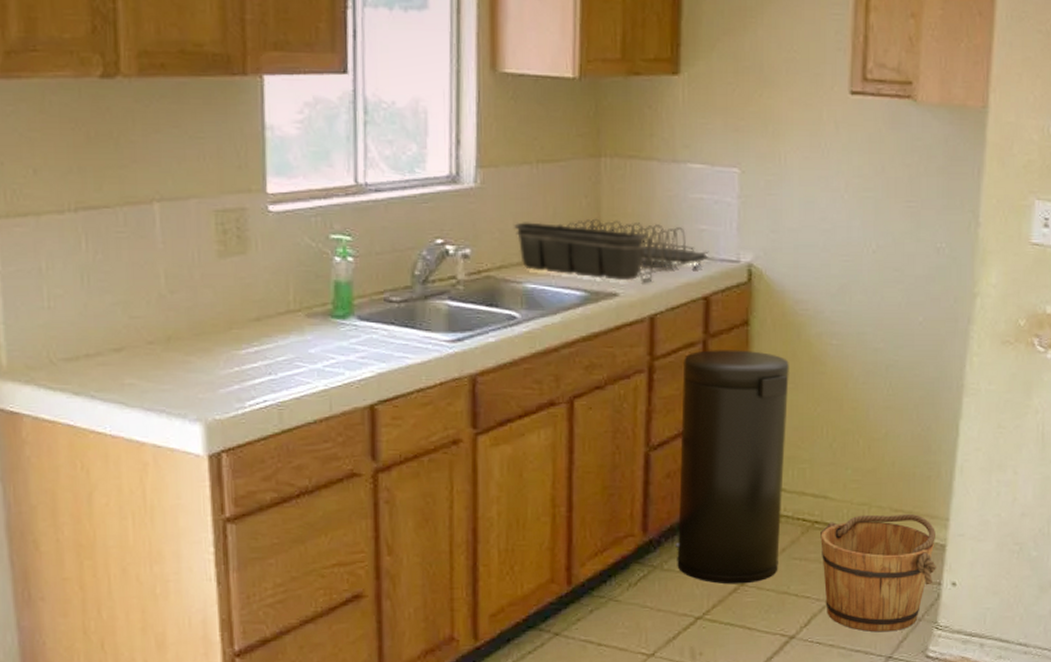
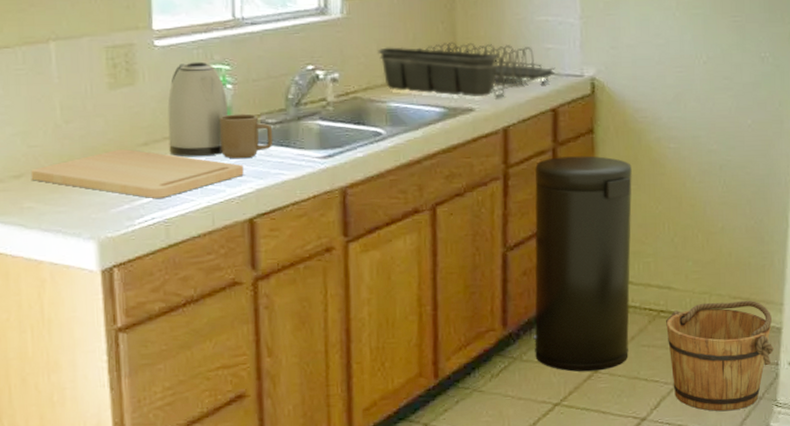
cutting board: none [132,324,365,379] -> present [30,149,244,198]
kettle: none [282,230,348,334] -> present [167,61,228,156]
mug: none [338,290,398,340] -> present [218,113,273,159]

